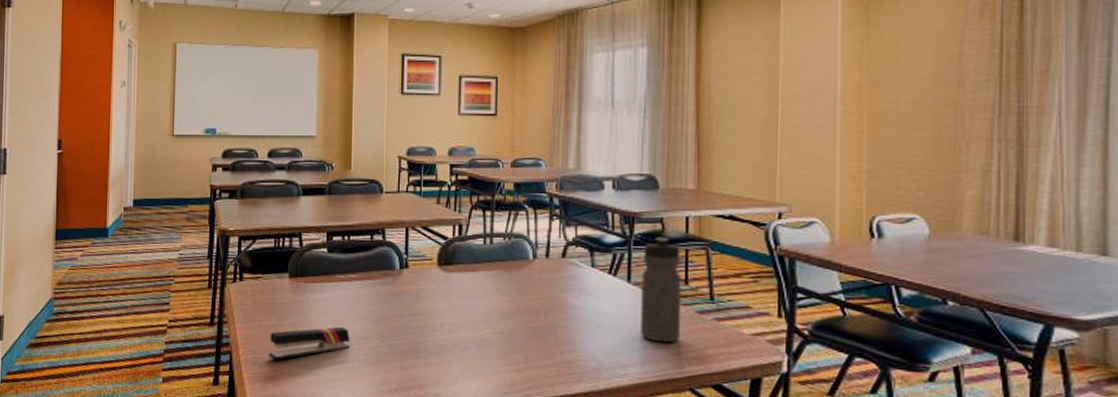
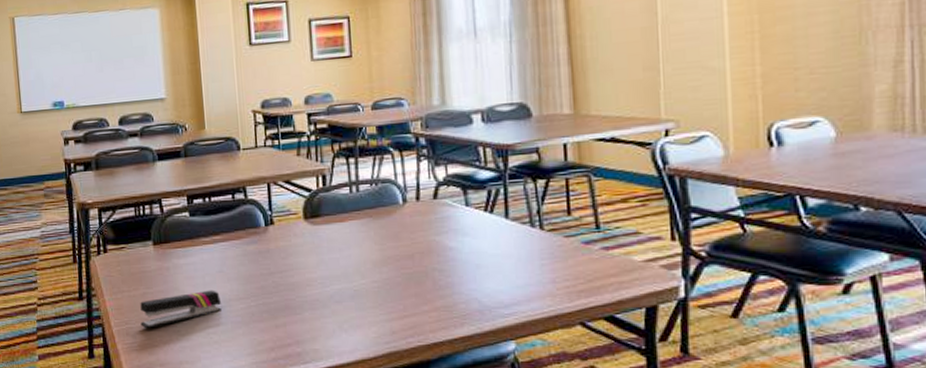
water bottle: present [641,237,682,343] -> none [520,167,567,278]

